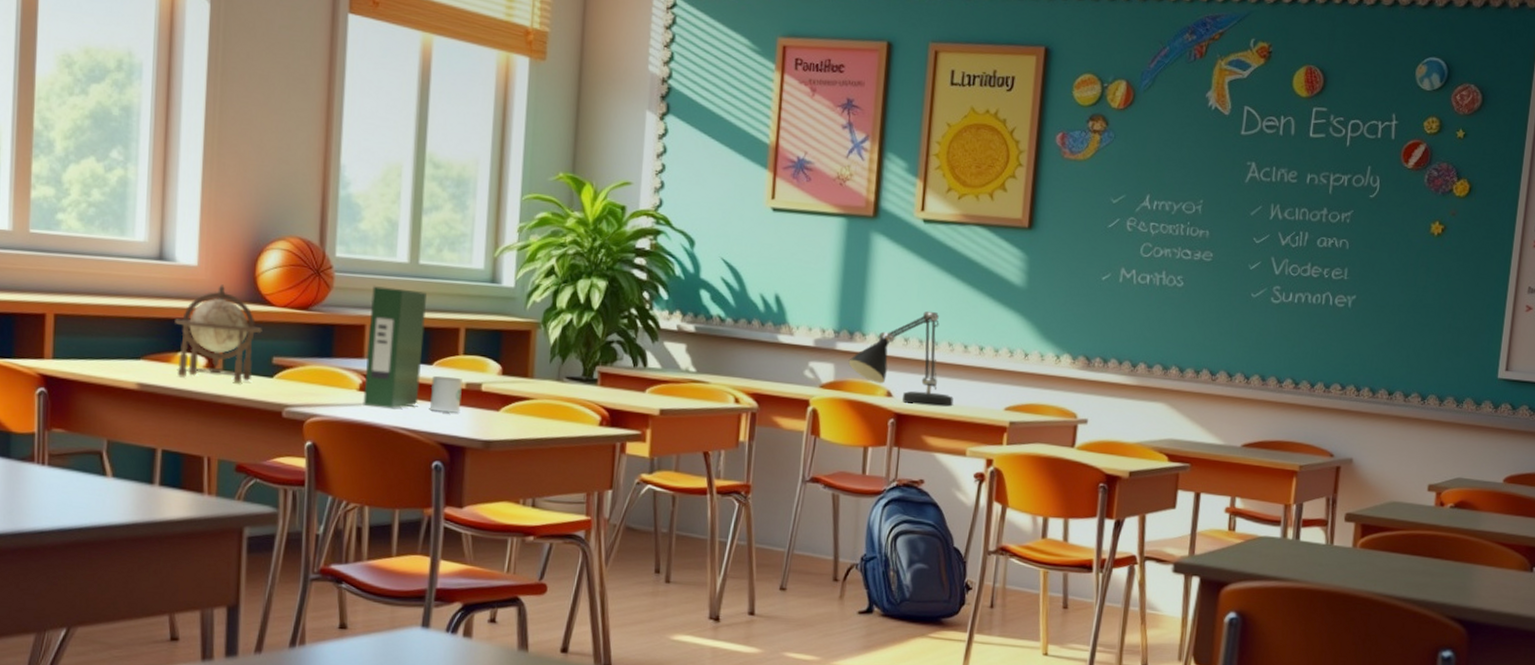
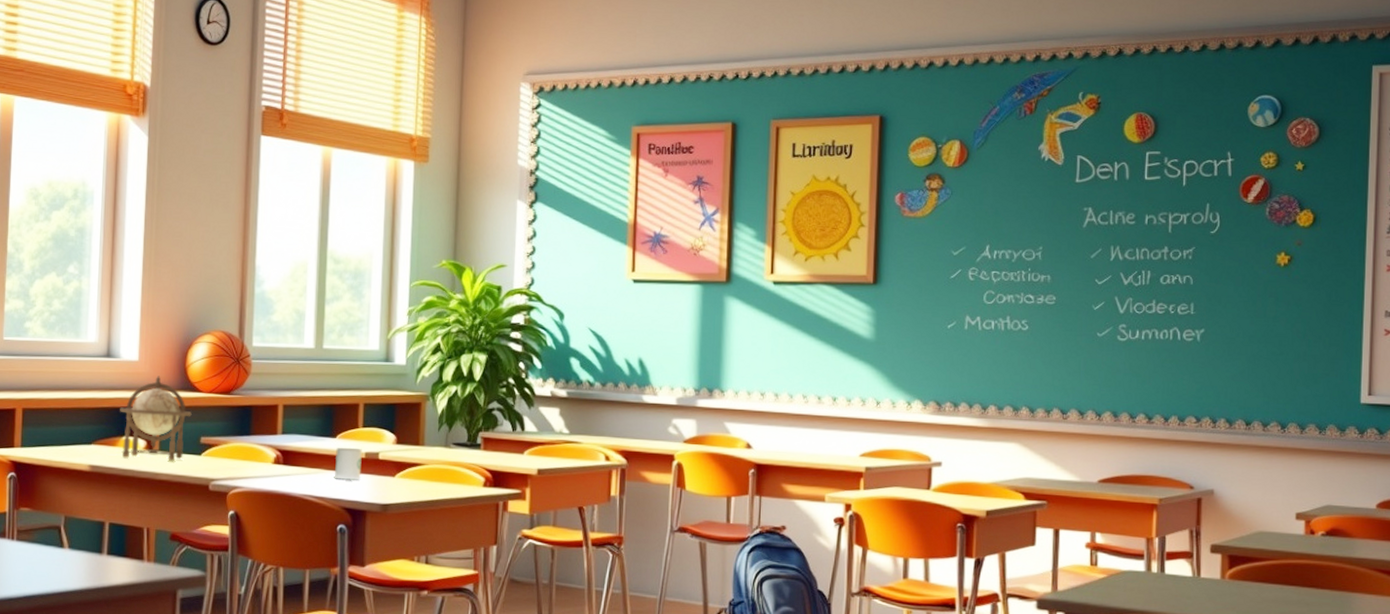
binder: present [363,286,426,409] -> none [277,370,330,479]
desk lamp: present [848,310,954,408] -> none [709,366,810,456]

